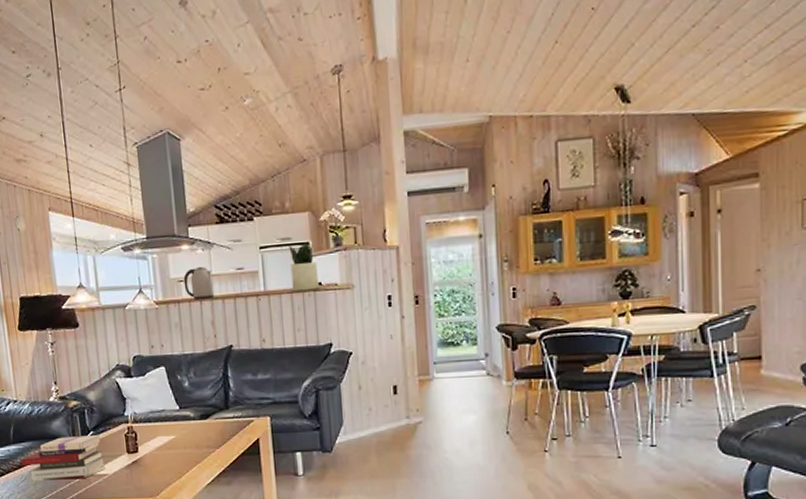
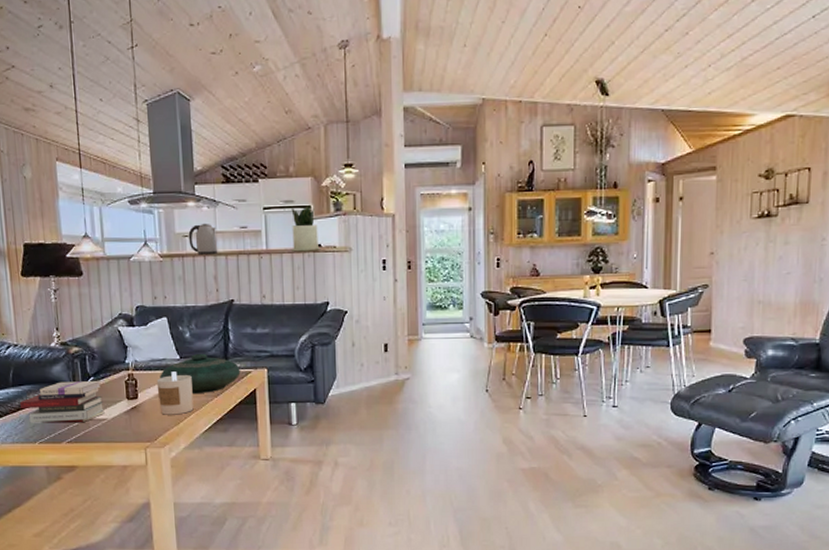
candle: none [156,423,196,469] -> present [156,371,194,415]
decorative bowl: none [160,402,242,446] -> present [160,353,241,394]

